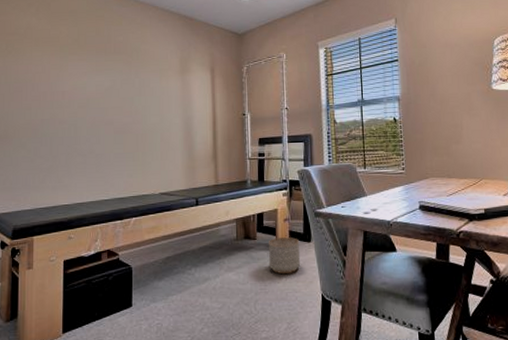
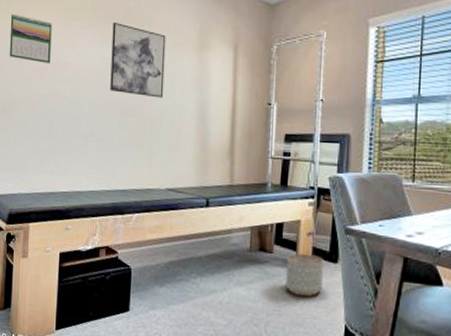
calendar: none [9,51,49,93] -> present [9,13,52,63]
wall art: none [104,54,153,116] -> present [110,21,166,98]

